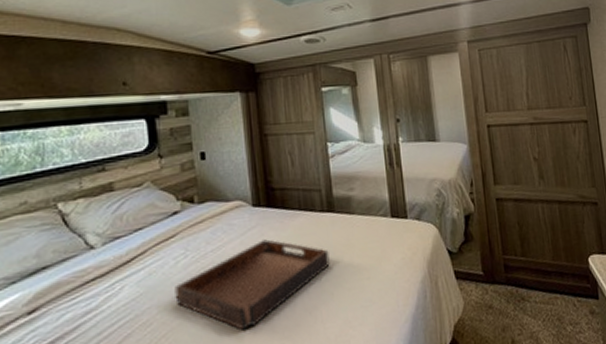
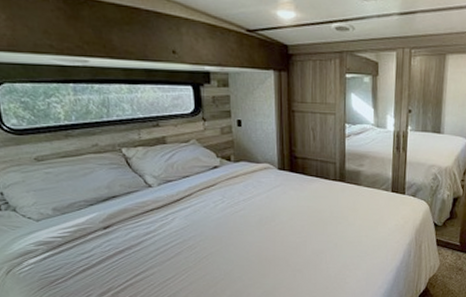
serving tray: present [174,239,330,331] -> none [214,197,337,261]

